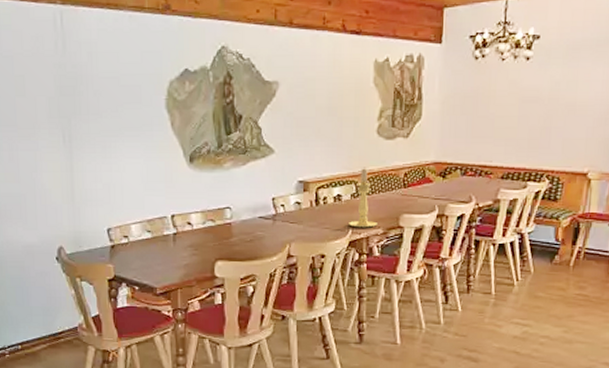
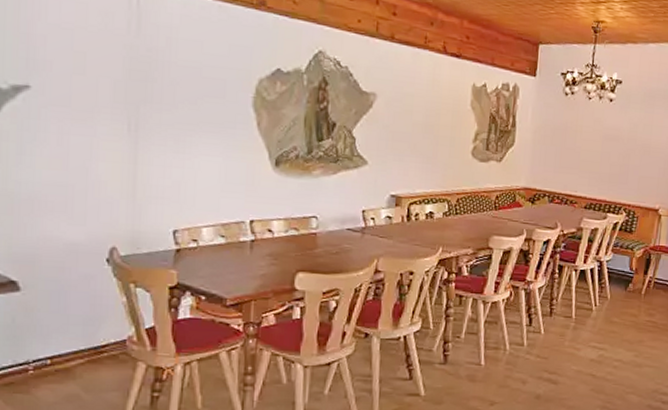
candle holder: present [349,168,377,228] -> none [439,187,468,247]

